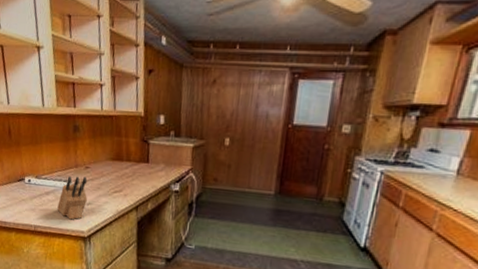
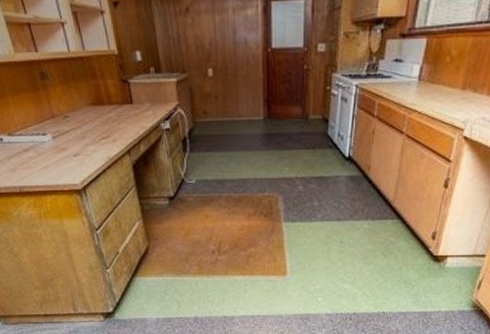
knife block: present [57,176,88,220] -> none [41,127,73,175]

